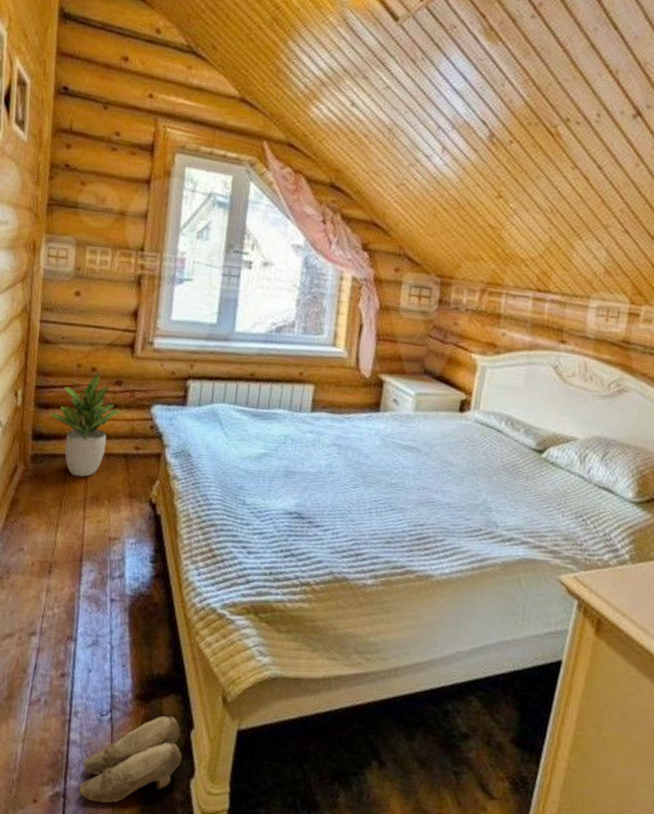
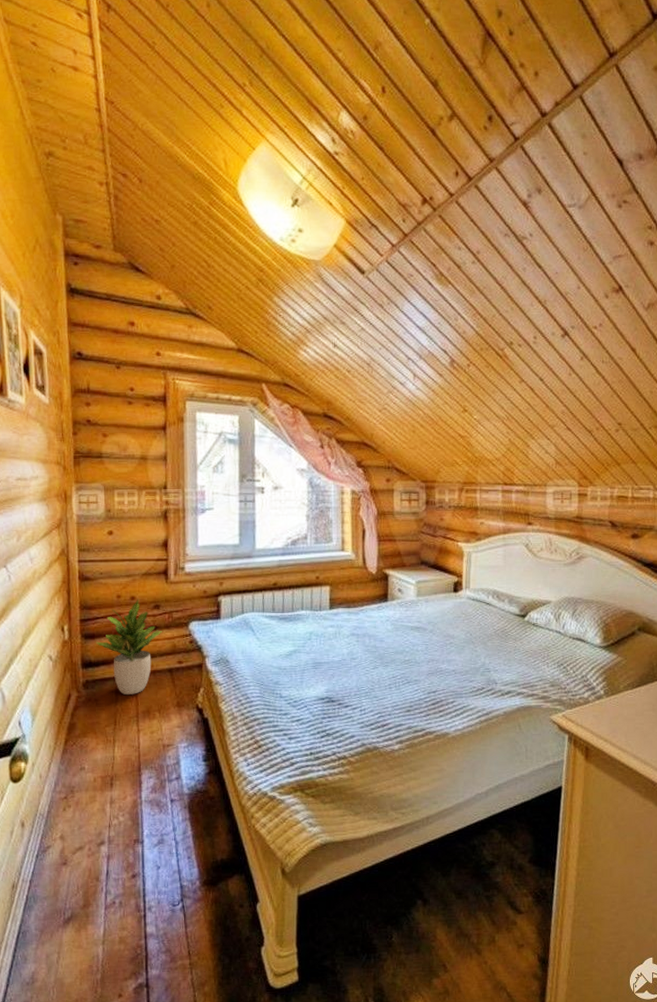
slippers: present [78,716,182,803] -> none [160,894,251,985]

